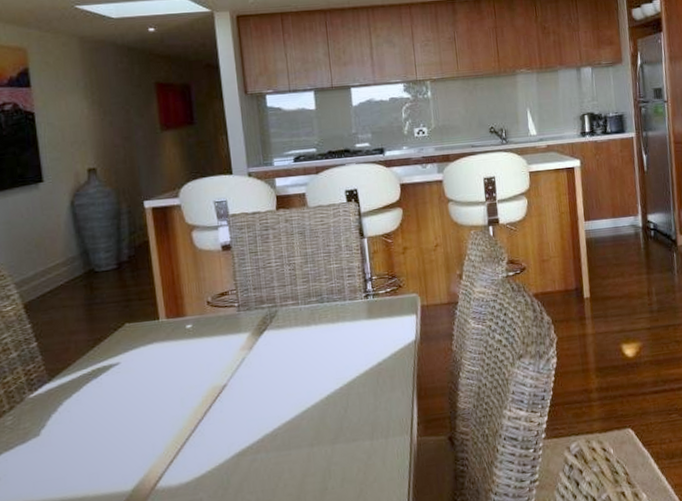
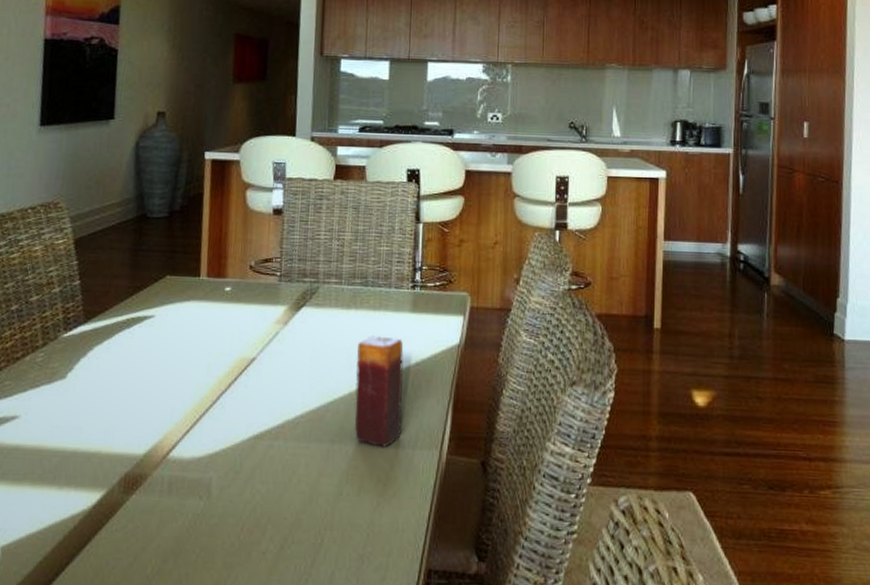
candle: none [322,344,374,443] -> present [354,335,404,447]

